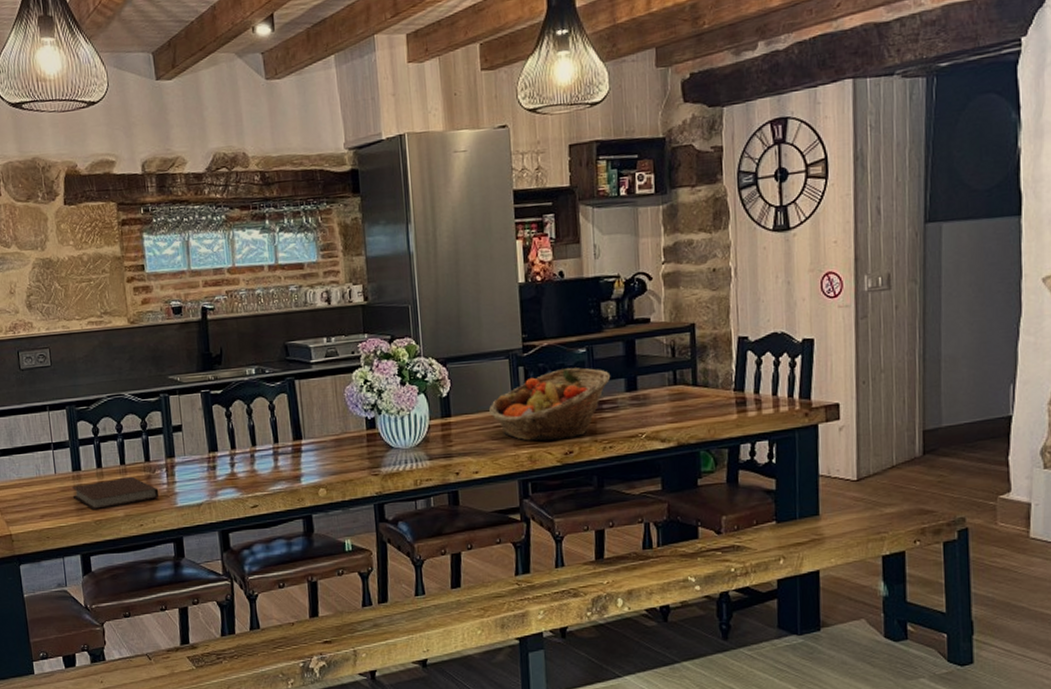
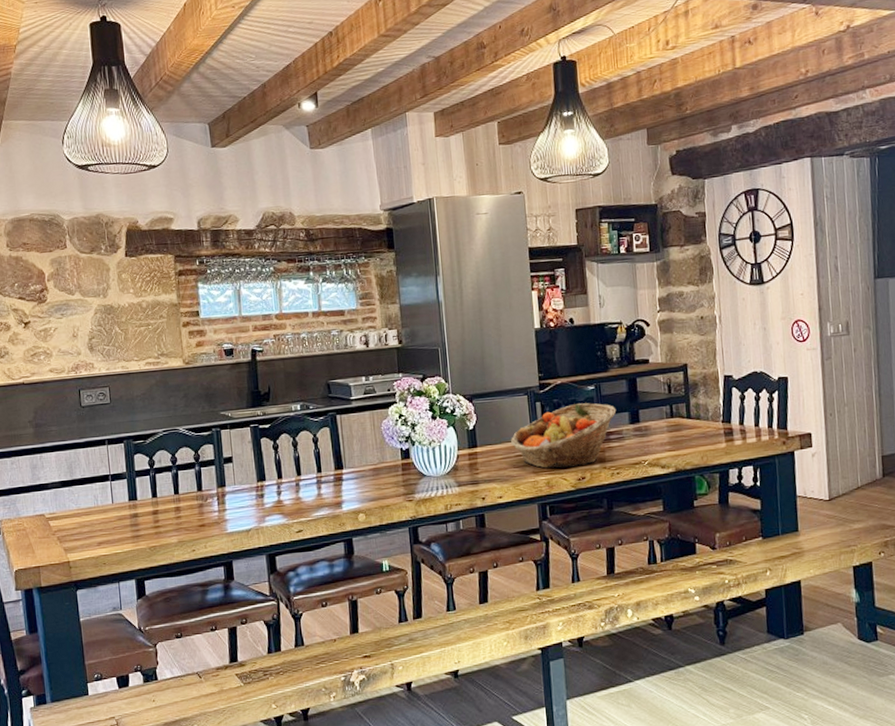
notebook: present [71,476,160,511] -> none [128,505,211,537]

